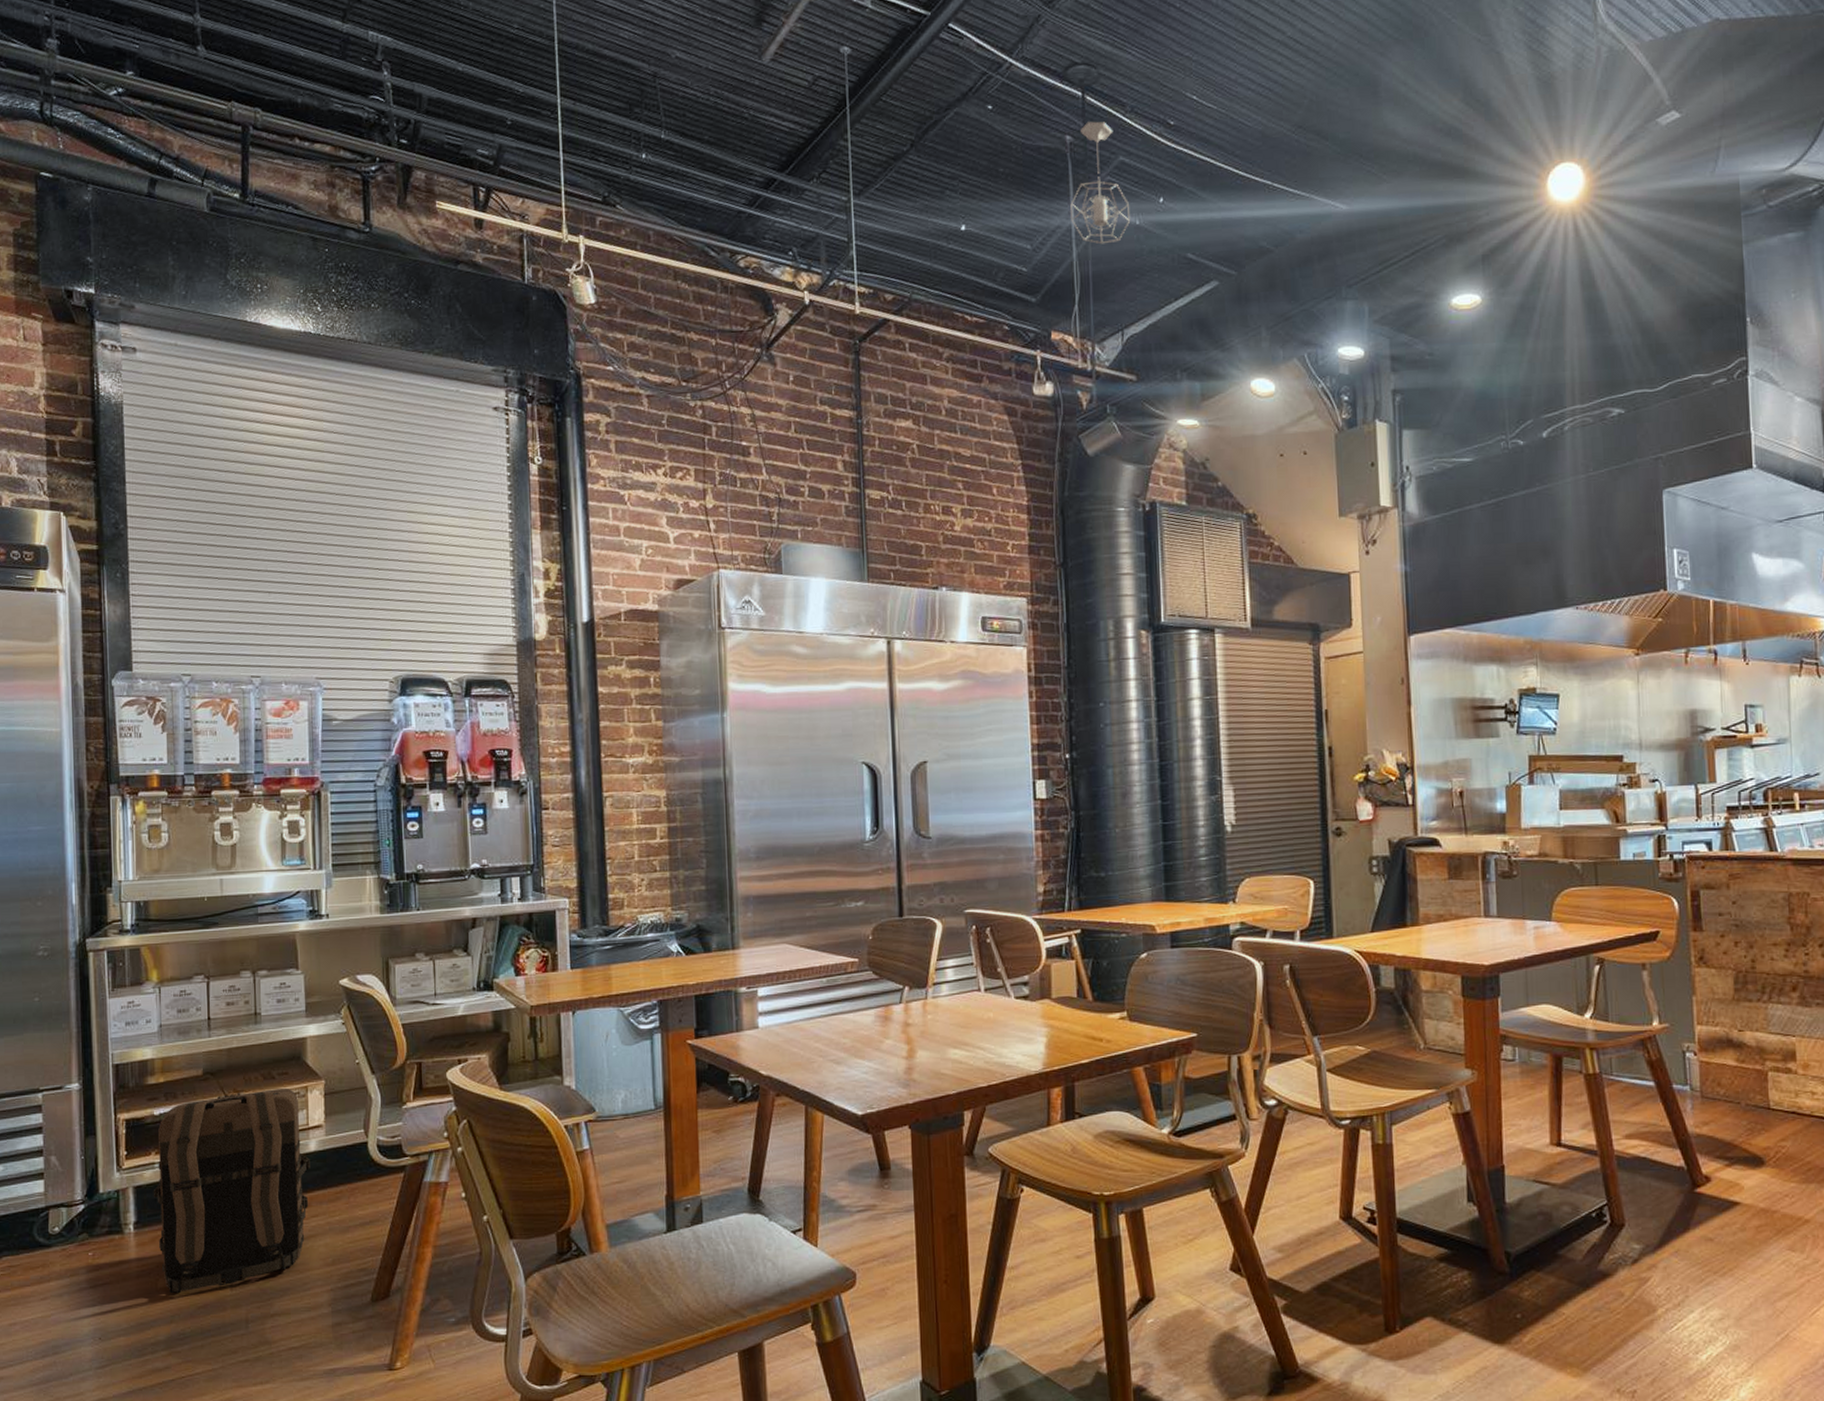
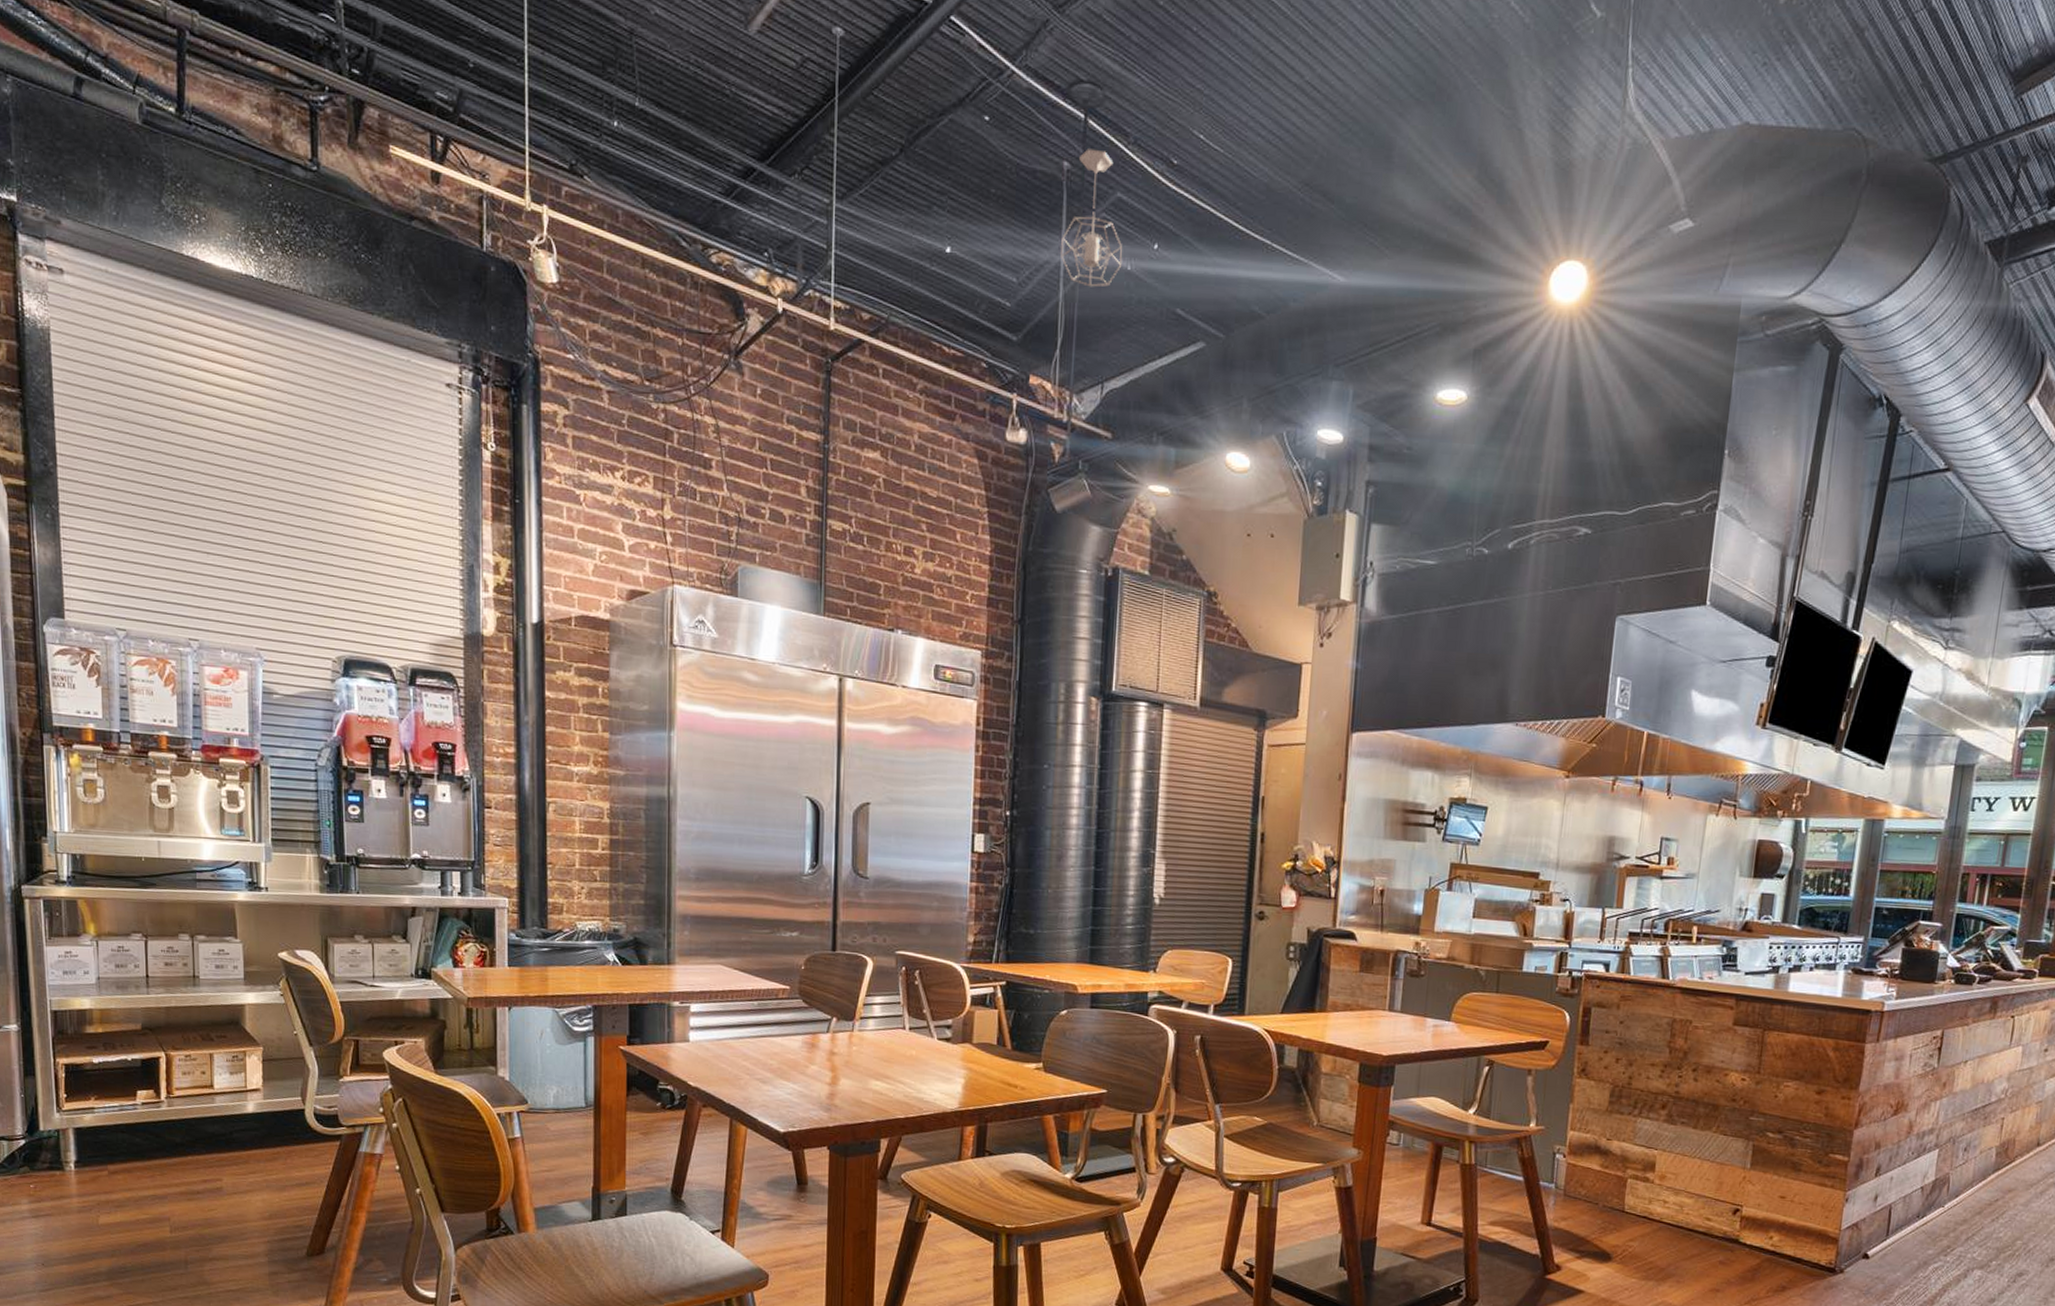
backpack: present [153,1087,310,1294] -> none [93,1050,248,1231]

